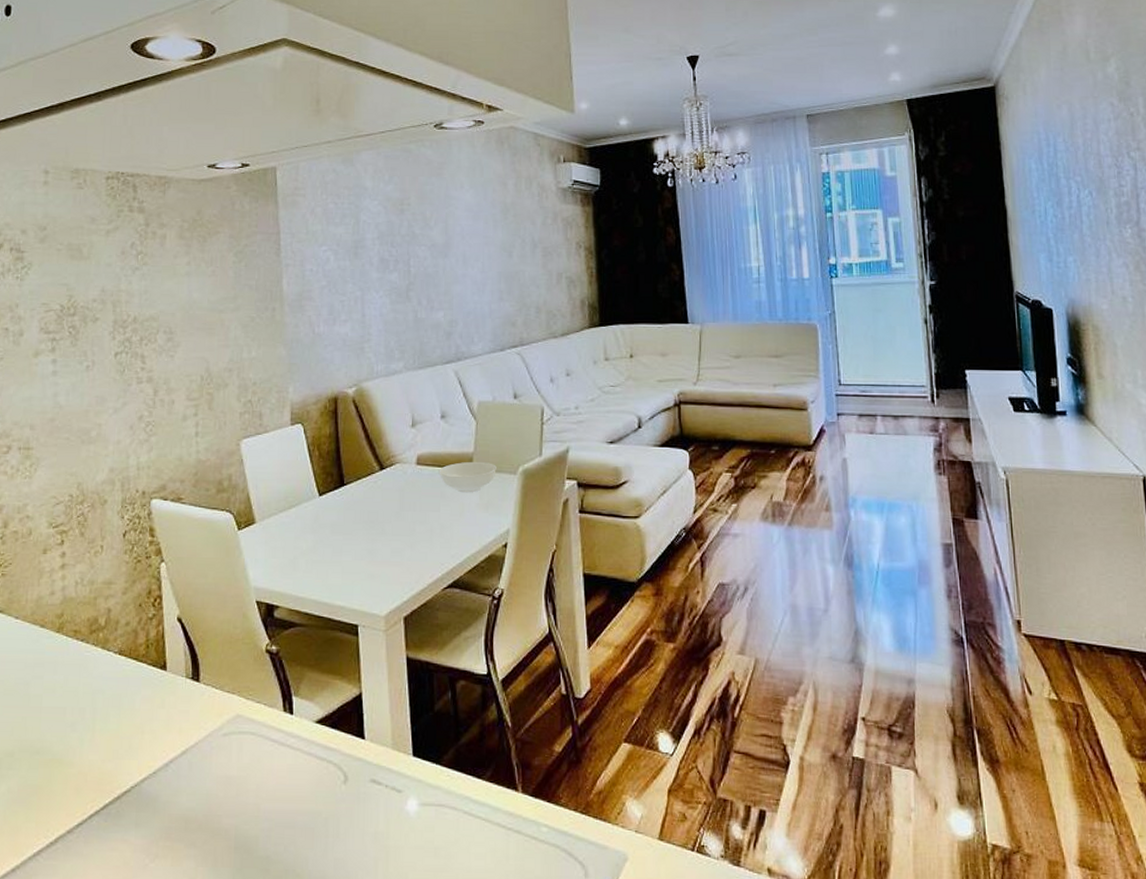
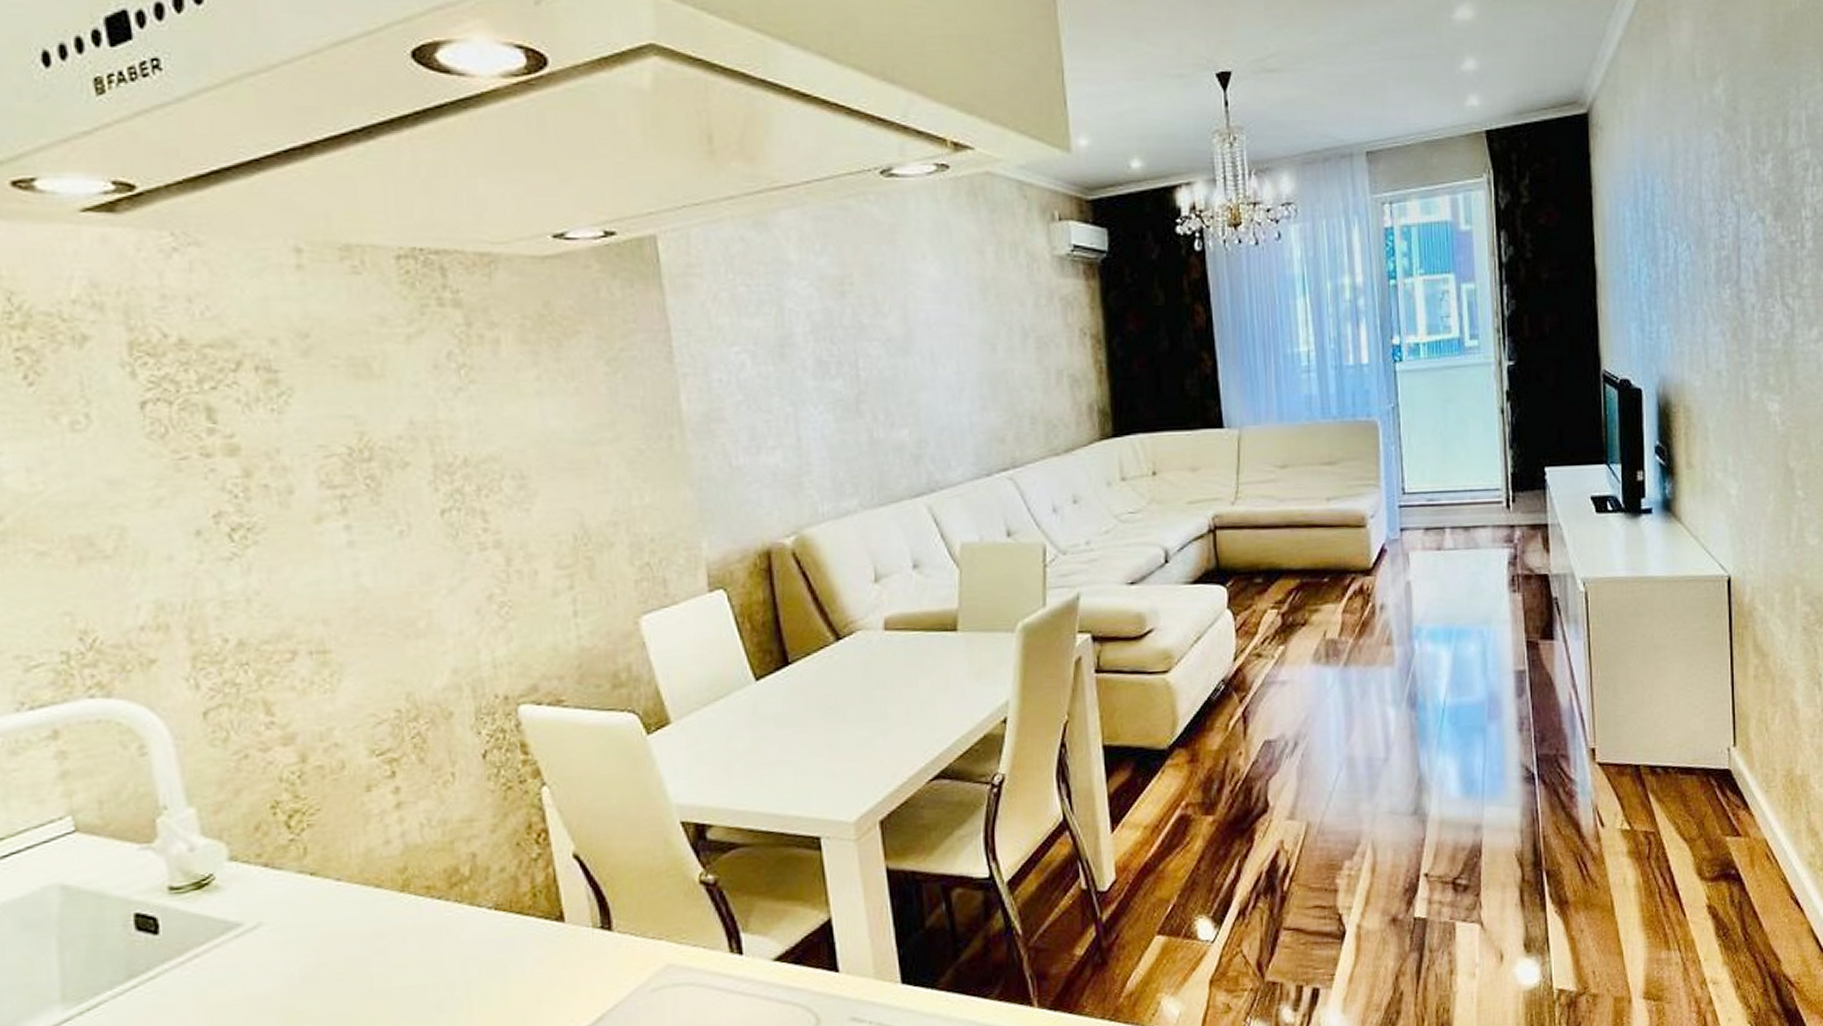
bowl: present [438,461,497,493] -> none [914,619,989,661]

